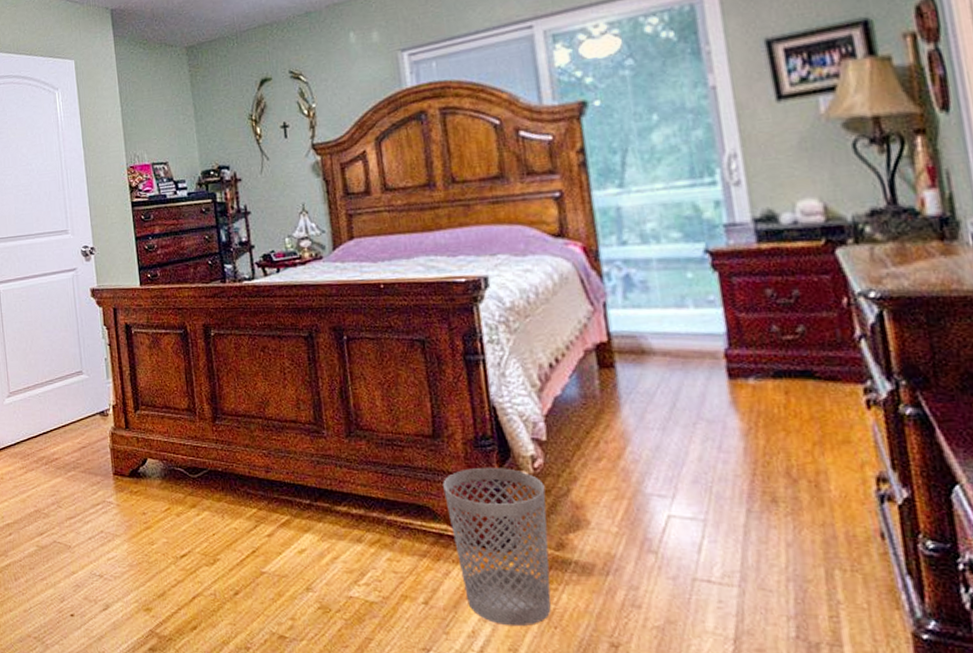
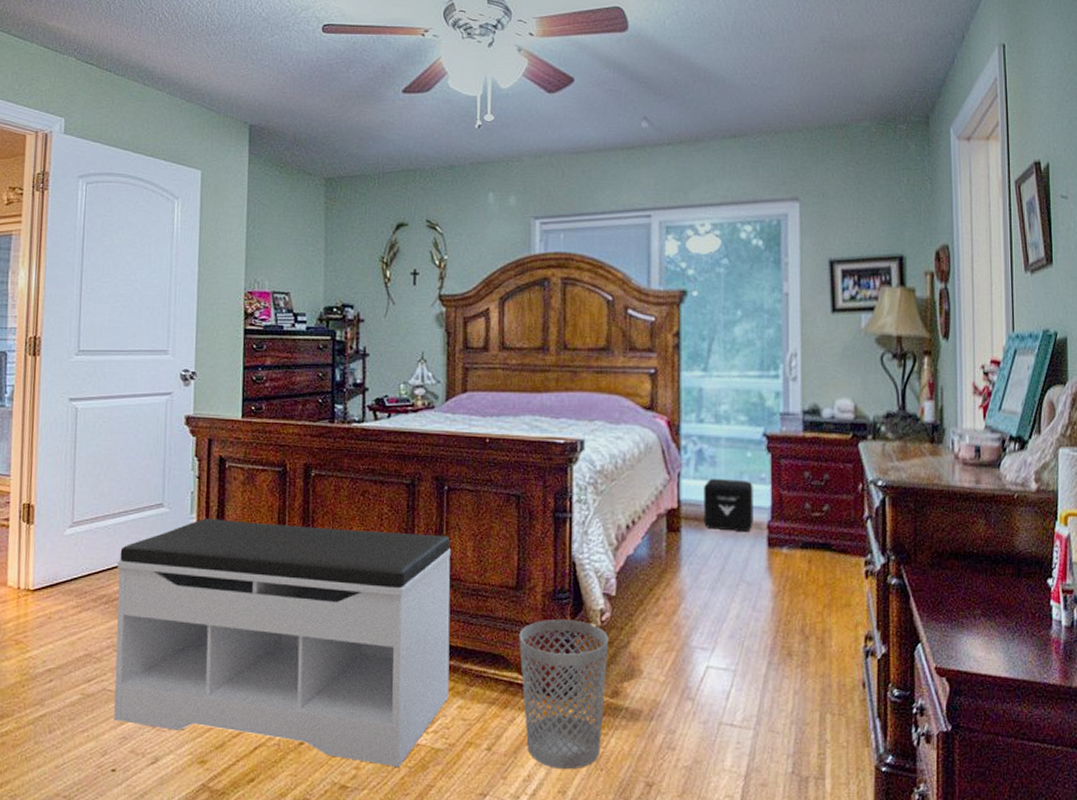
bench: none [50,382,376,620] -> present [114,518,452,768]
air purifier: none [637,304,706,364] -> present [704,478,753,533]

